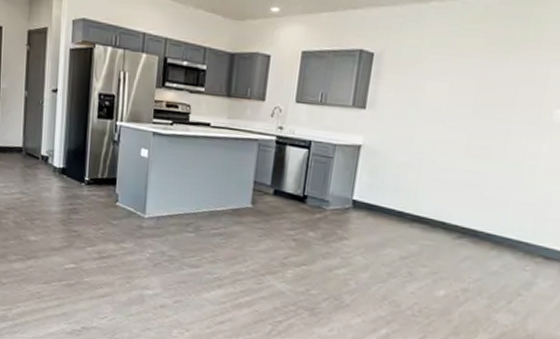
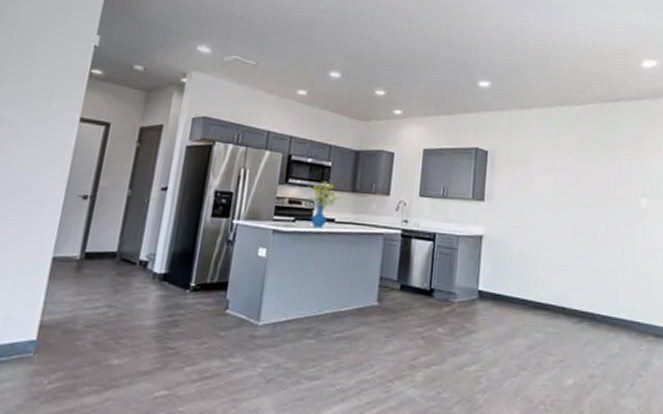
bouquet: none [183,85,217,132] -> present [307,181,342,228]

